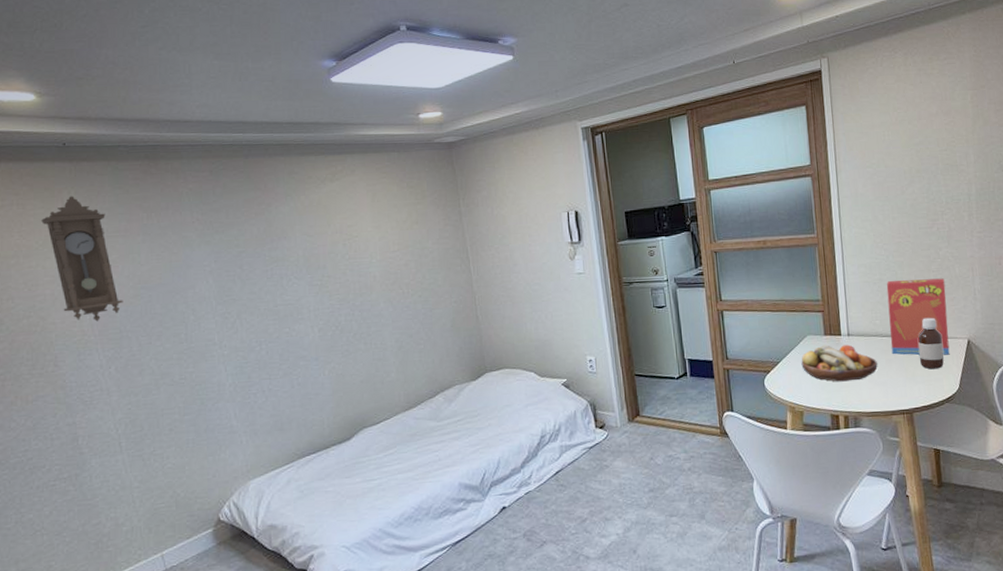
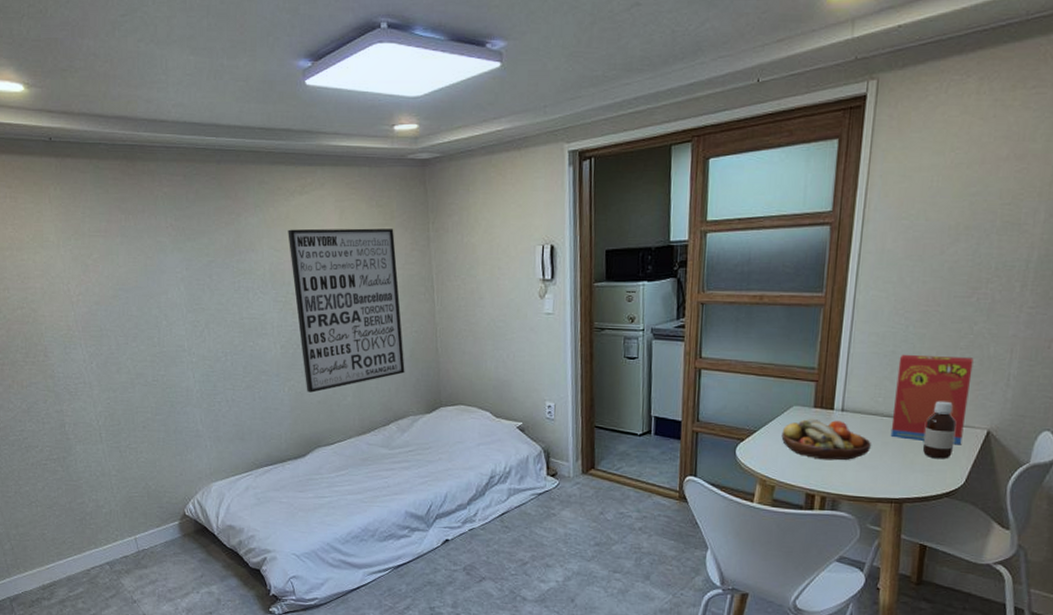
pendulum clock: present [41,196,123,322] -> none [31,192,103,318]
wall art: none [320,207,447,373] -> present [288,228,405,393]

